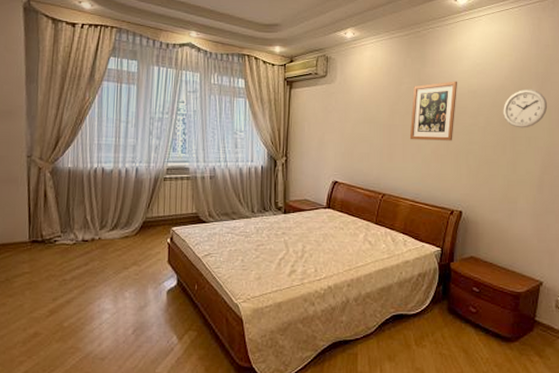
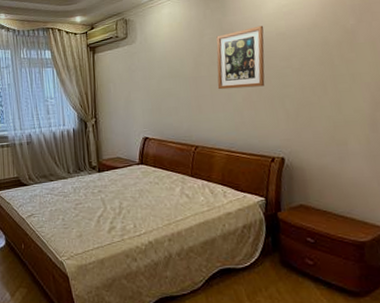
wall clock: present [503,89,548,128] -> none [318,22,371,65]

